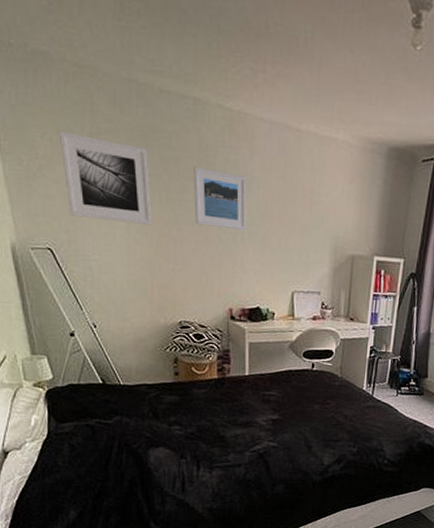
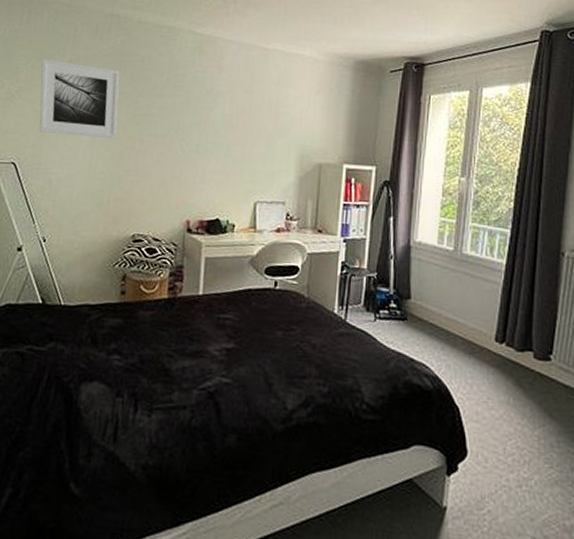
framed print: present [193,166,247,231] -> none [159,84,213,142]

